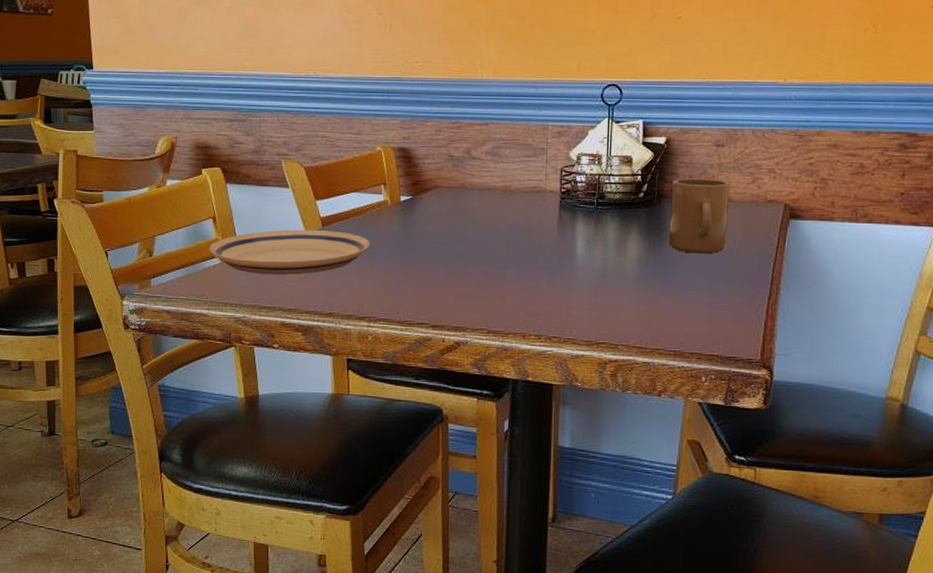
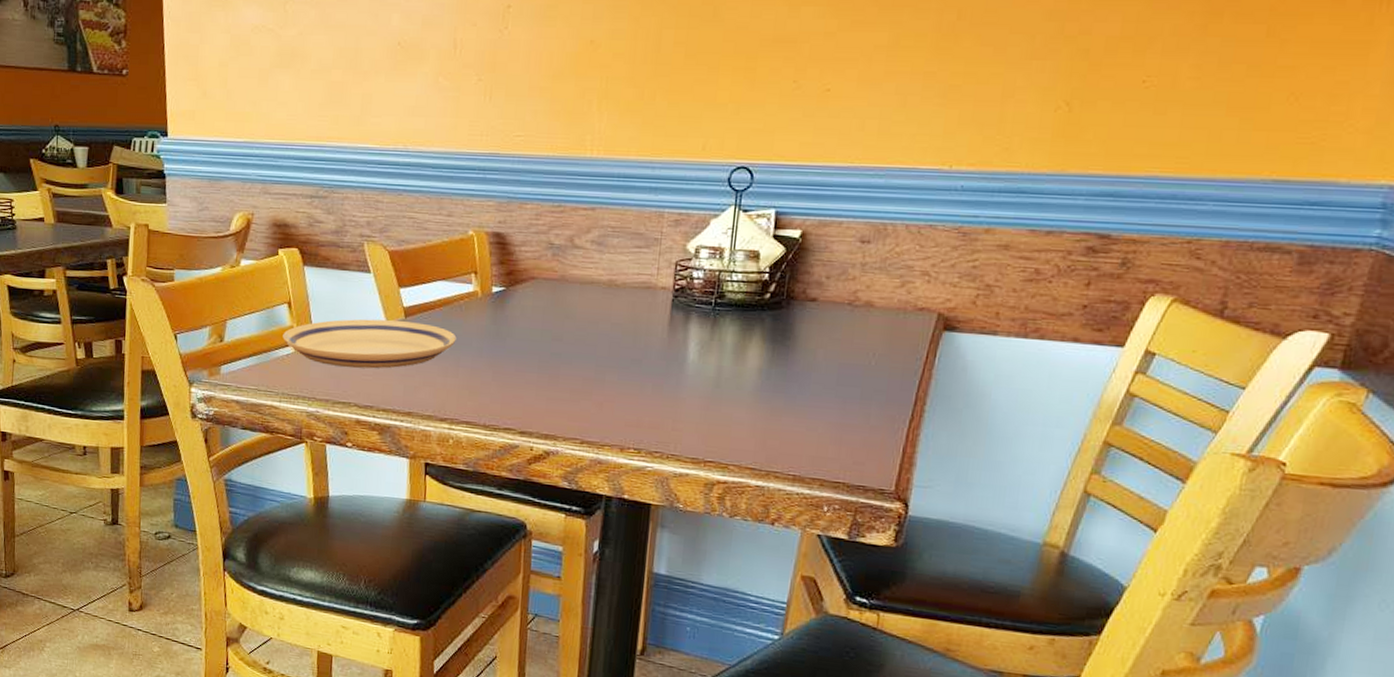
cup: present [668,178,730,254] -> none [795,278,874,367]

